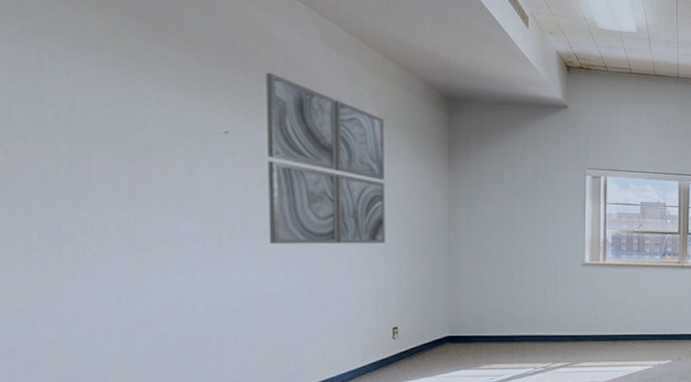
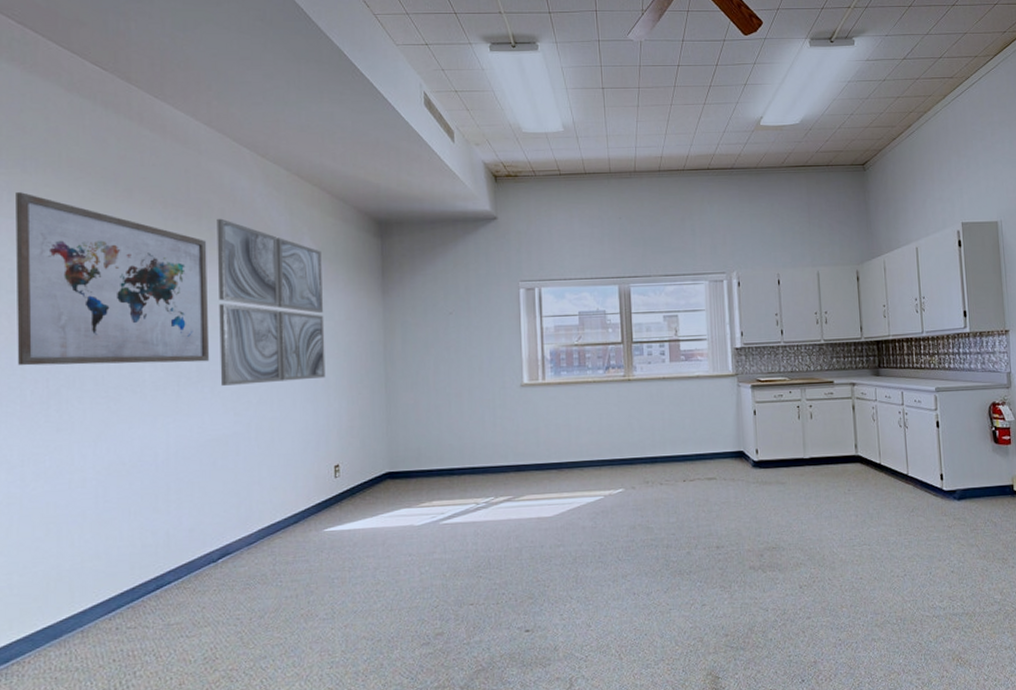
wall art: none [12,13,257,218] -> present [15,192,210,366]

